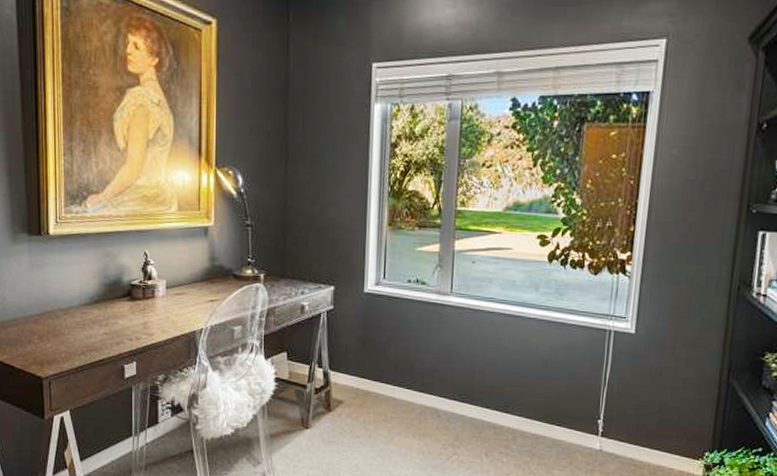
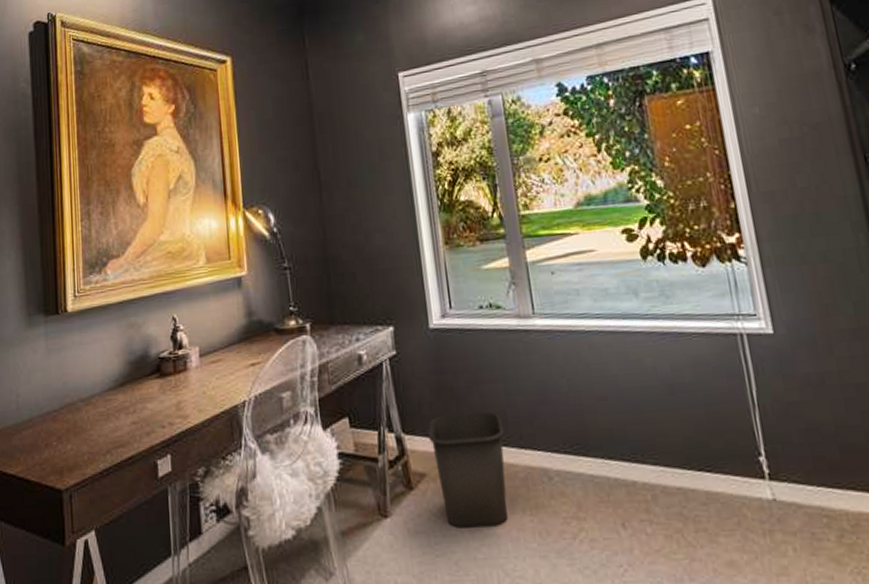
waste bin: none [349,360,411,444] -> present [428,411,508,528]

